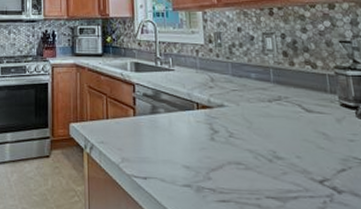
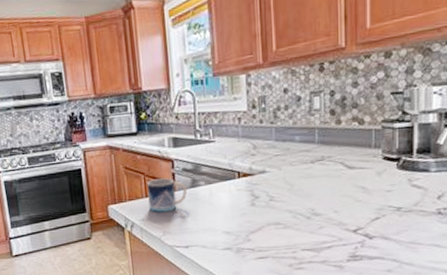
mug: none [108,101,147,138] -> present [147,178,187,213]

